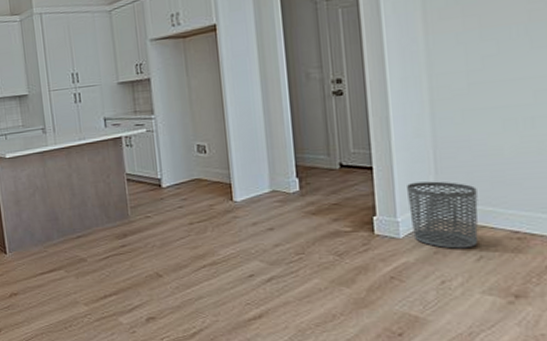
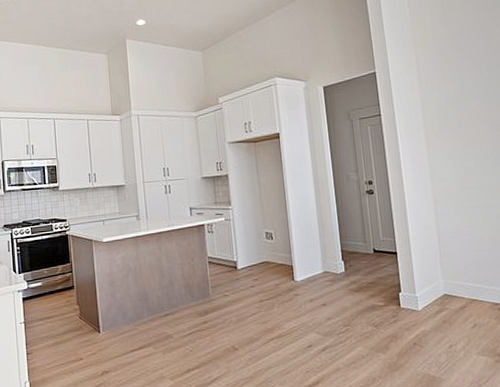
waste bin: present [407,181,479,249] -> none [422,263,473,319]

